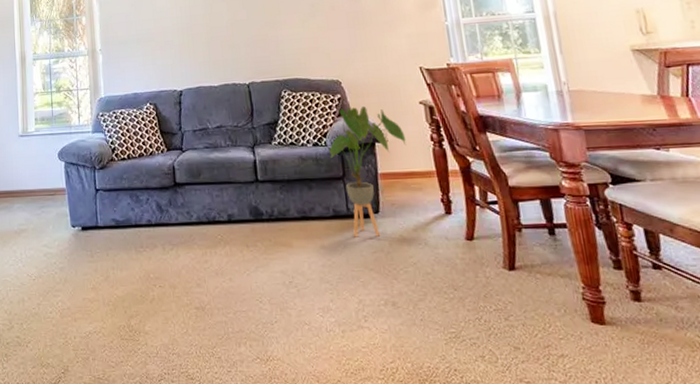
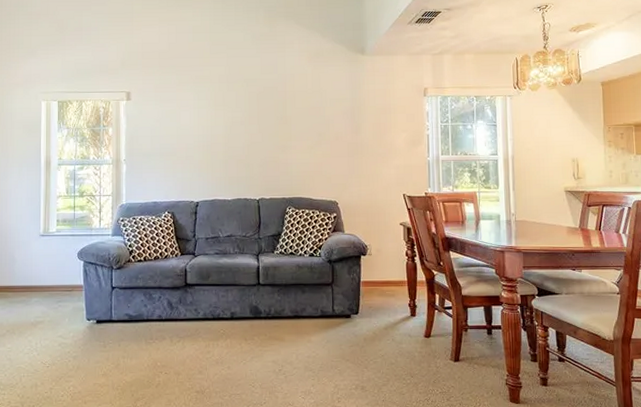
house plant: present [329,105,407,237] -> none [322,224,386,334]

